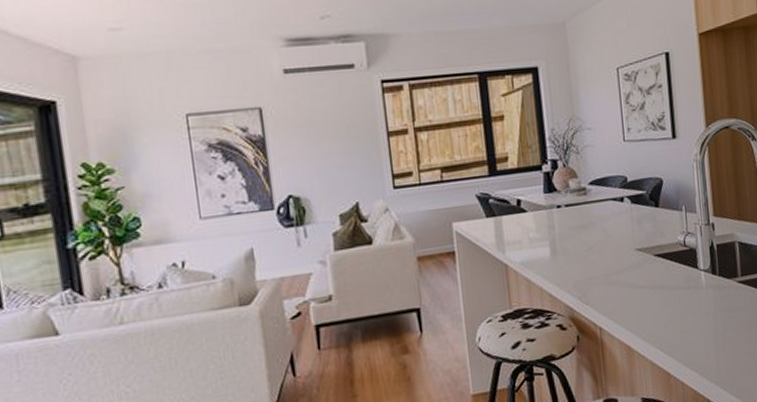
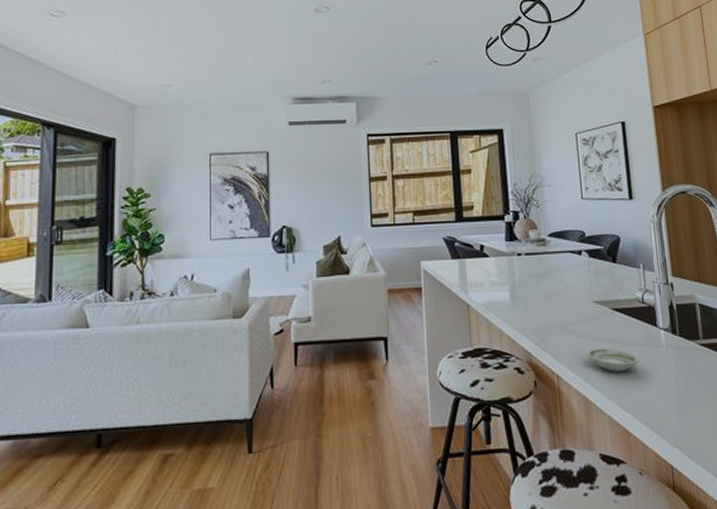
saucer: none [629,294,681,318] -> present [587,348,640,372]

